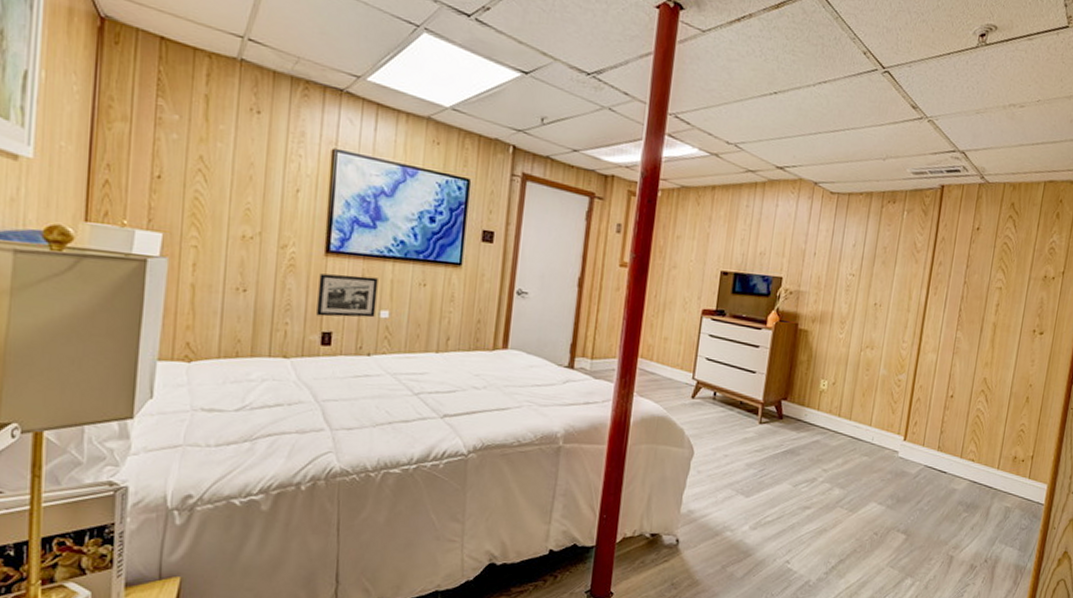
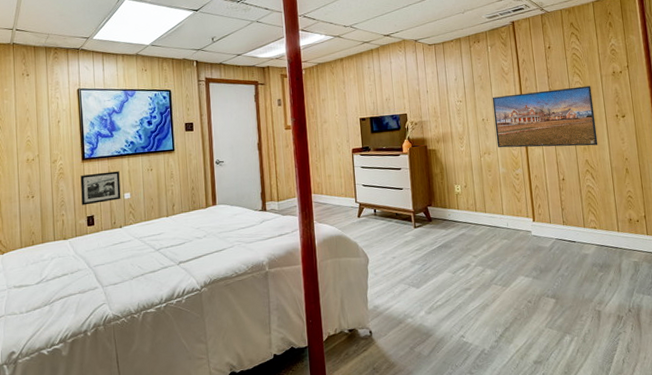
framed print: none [884,277,1014,363] -> present [492,86,598,148]

